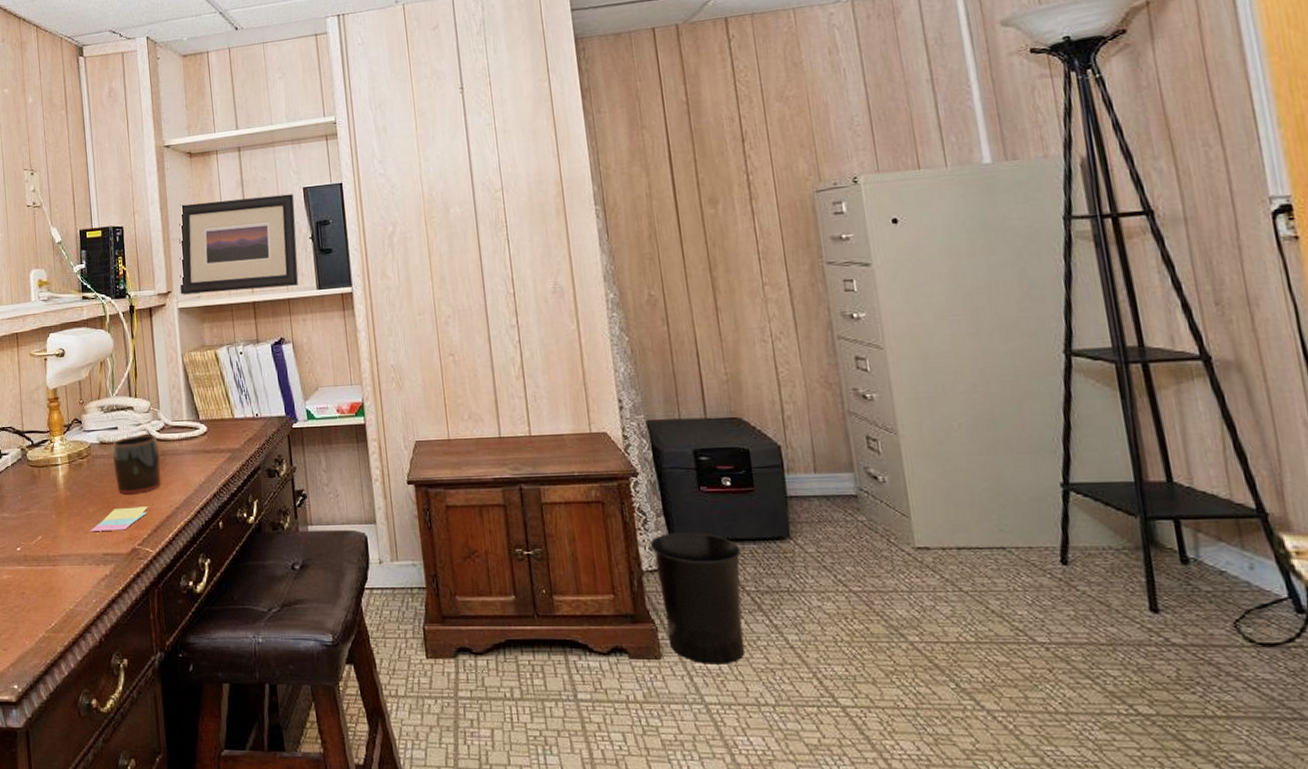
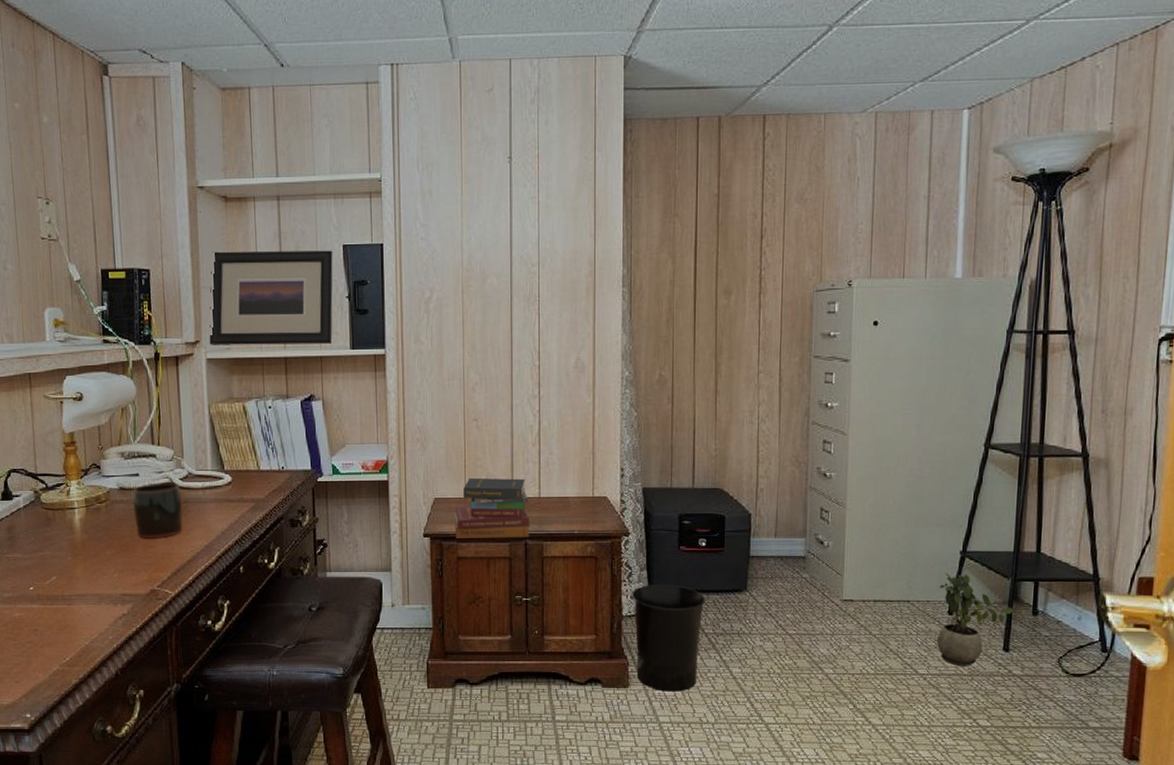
sticky notes: present [90,507,148,532] -> none [108,551,168,574]
books: none [437,415,524,485] -> present [454,477,529,539]
potted plant: none [1041,511,1153,632] -> present [936,573,1014,666]

